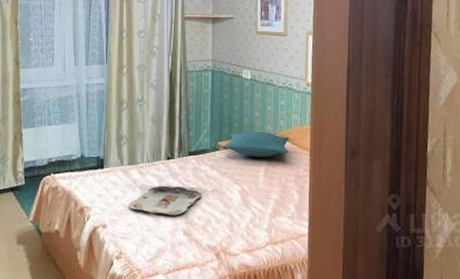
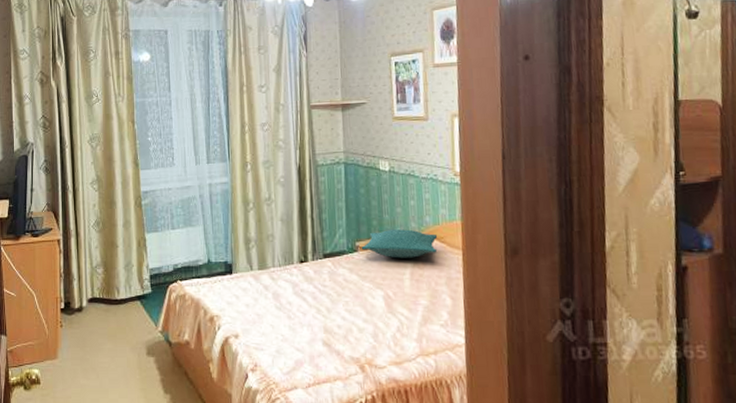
serving tray: present [129,186,202,215] -> none [261,292,341,324]

